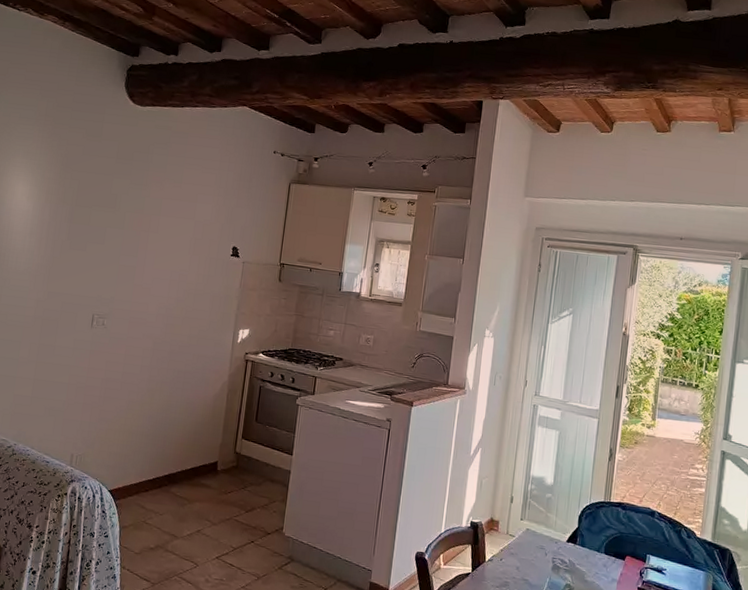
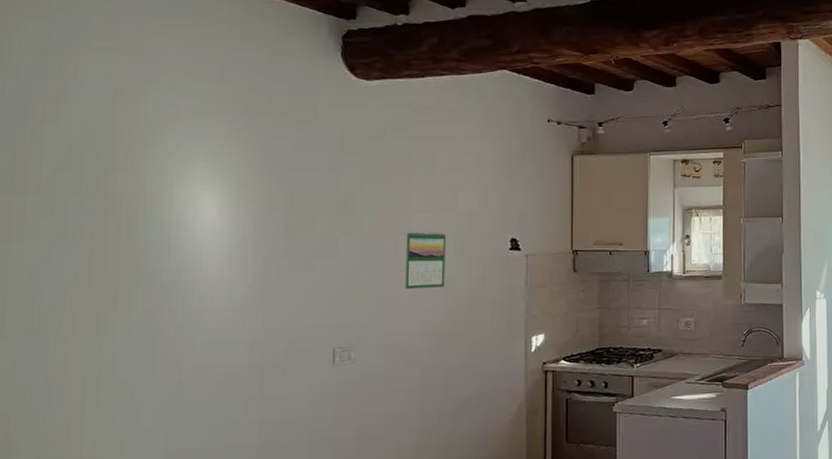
calendar: none [149,230,184,279] -> present [405,231,446,290]

